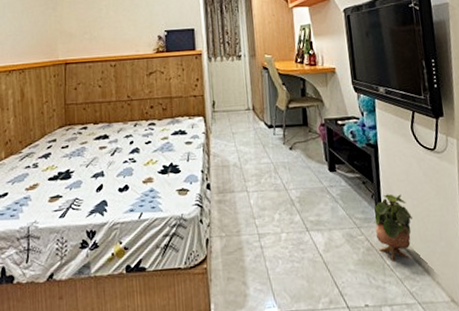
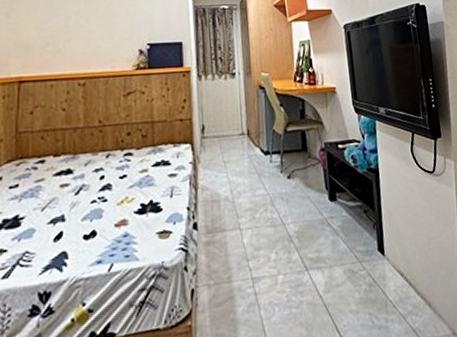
potted plant: present [374,194,412,262] -> none [376,222,414,297]

